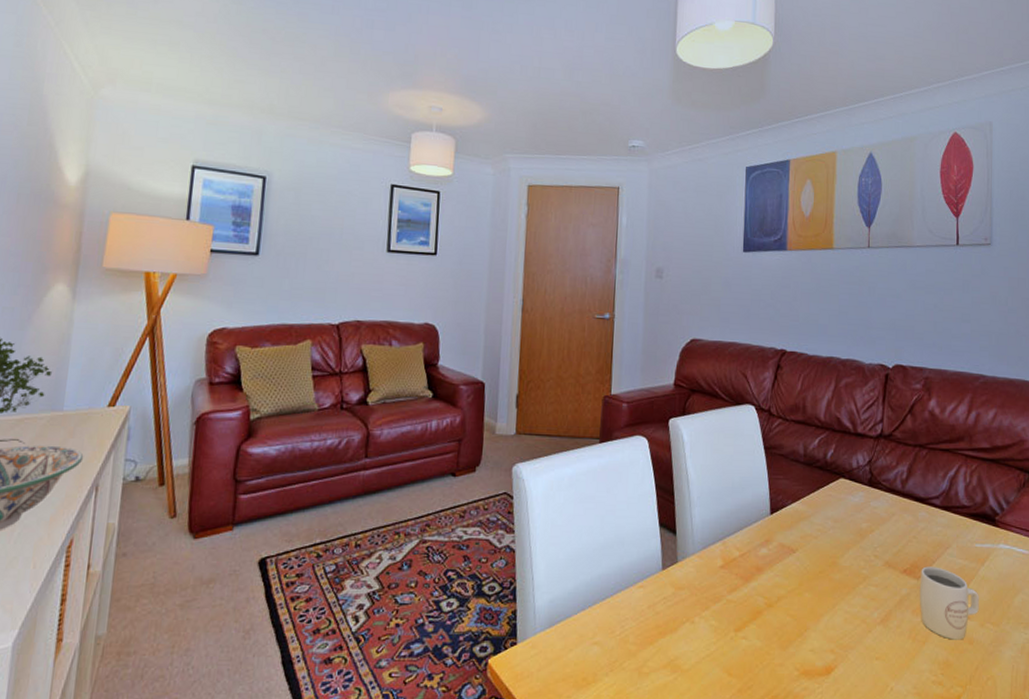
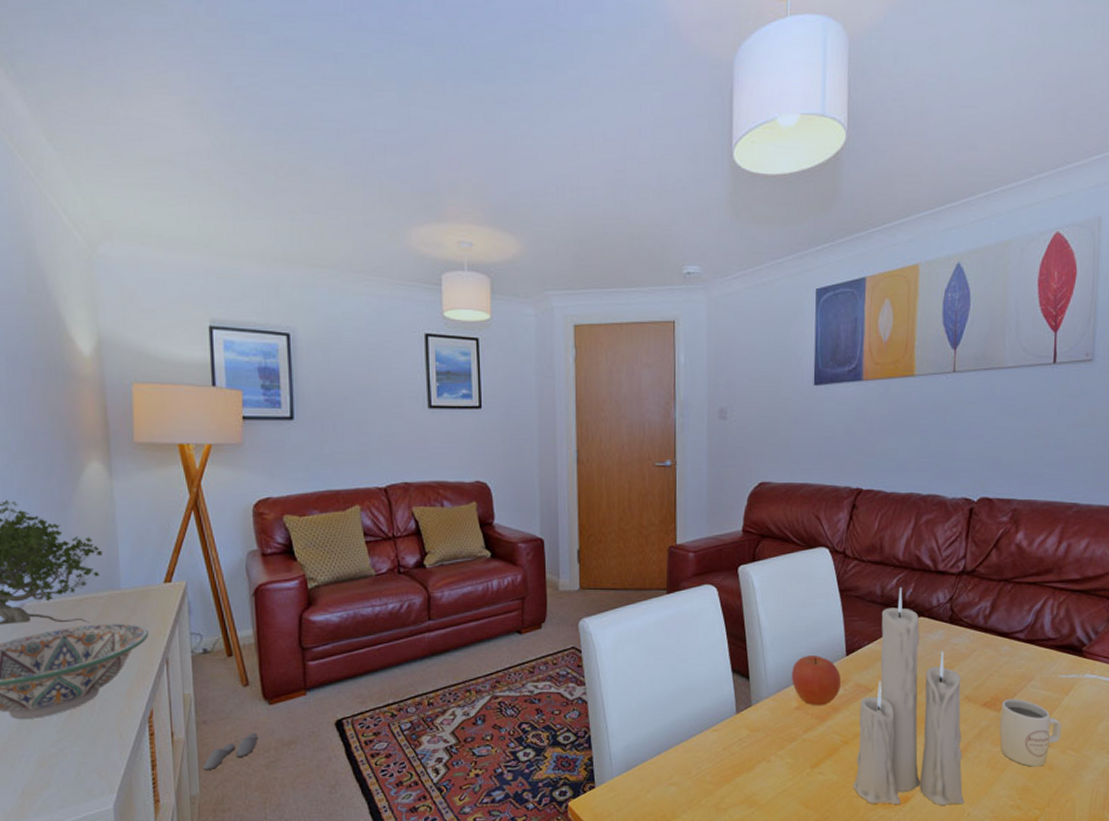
slippers: none [114,569,178,609] -> present [202,733,258,771]
fruit: none [716,512,765,566] -> present [791,656,841,706]
candle: none [776,448,887,678] -> present [853,588,965,805]

